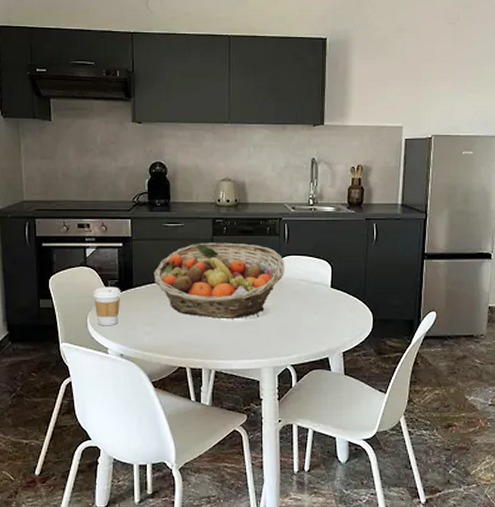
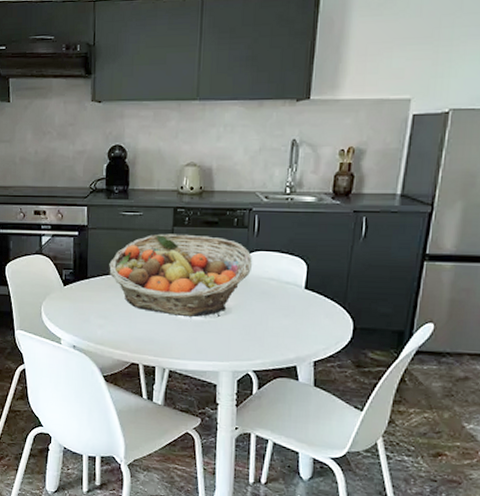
coffee cup: present [93,286,121,326] -> none [47,276,76,317]

